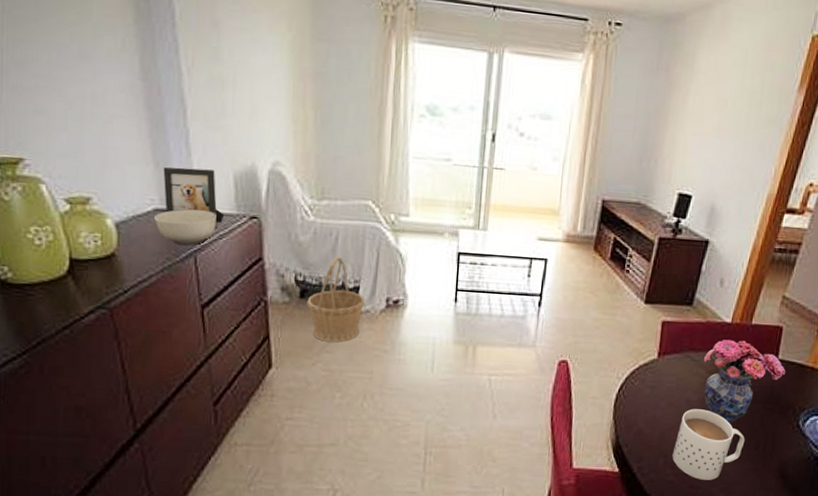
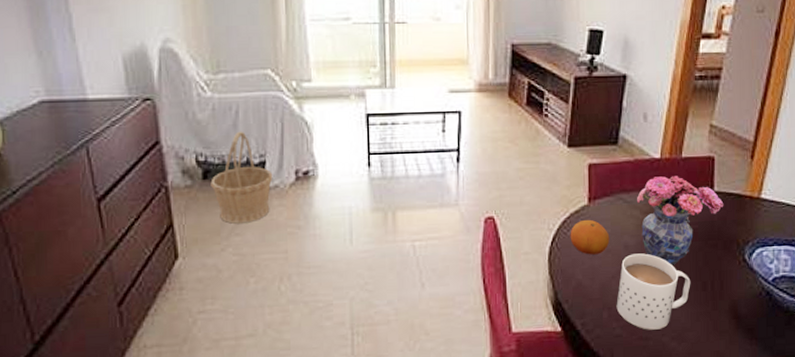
bowl: present [153,209,217,246] -> none [39,96,108,137]
picture frame: present [163,167,225,229] -> none [46,54,116,115]
fruit: none [636,372,674,406] -> present [570,219,610,255]

